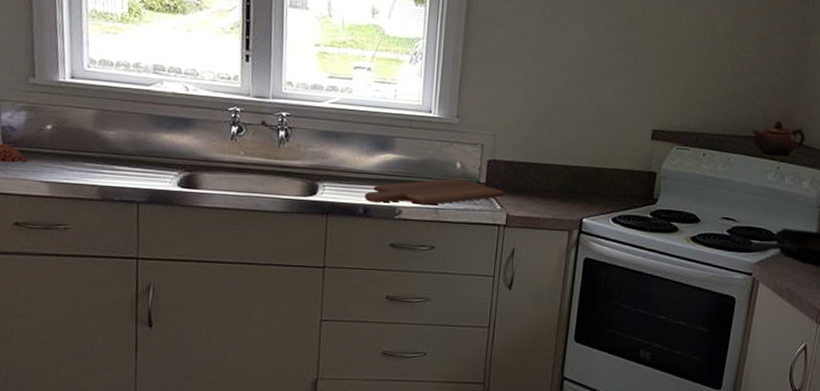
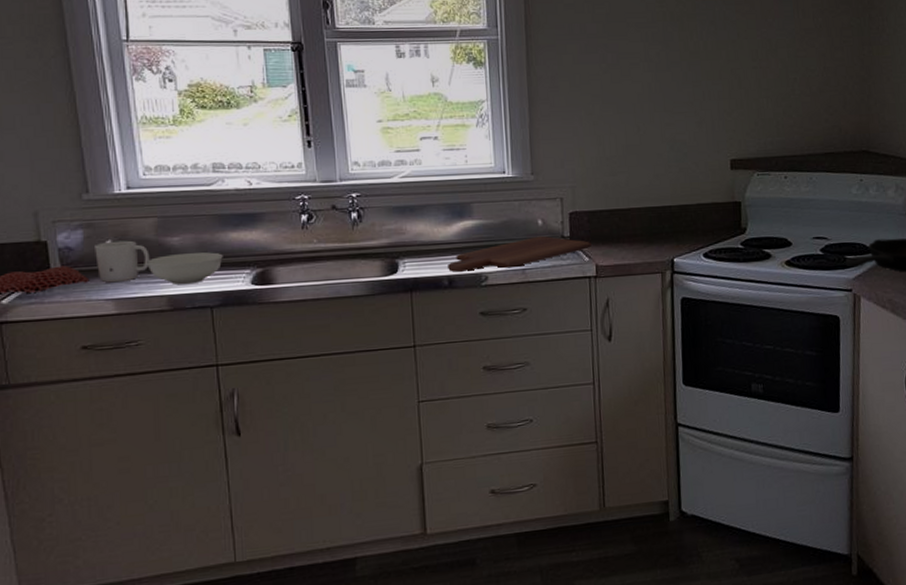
mug: none [35,126,86,167] -> present [95,240,150,283]
bowl: none [81,147,154,178] -> present [145,252,223,285]
teapot: present [751,120,806,156] -> none [829,133,883,169]

